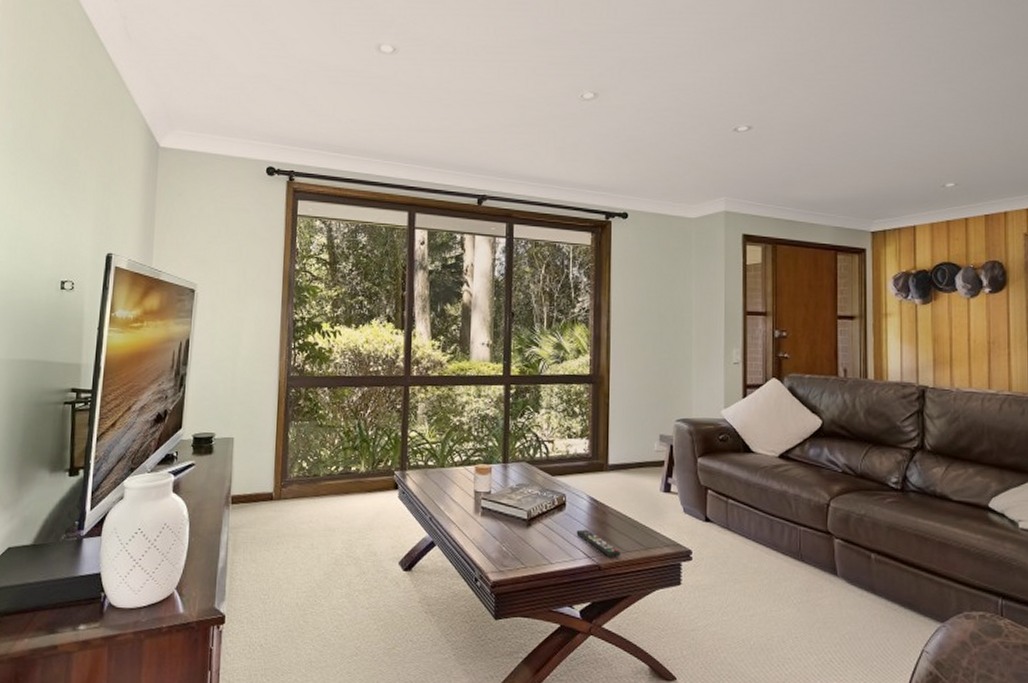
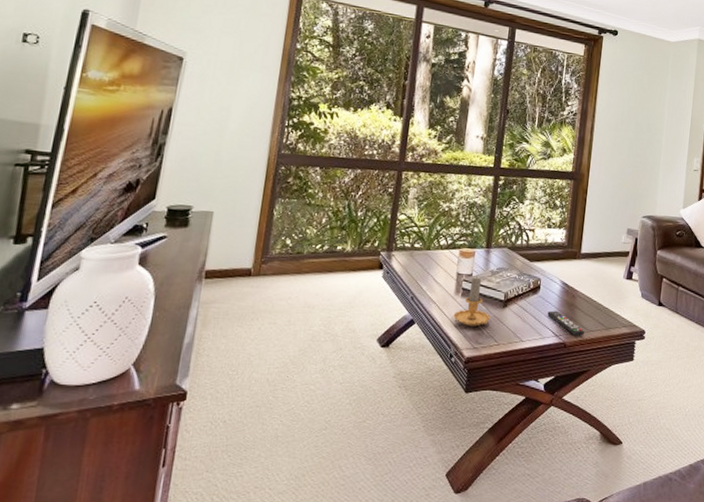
candle: none [475,492,514,548] -> present [453,275,491,326]

